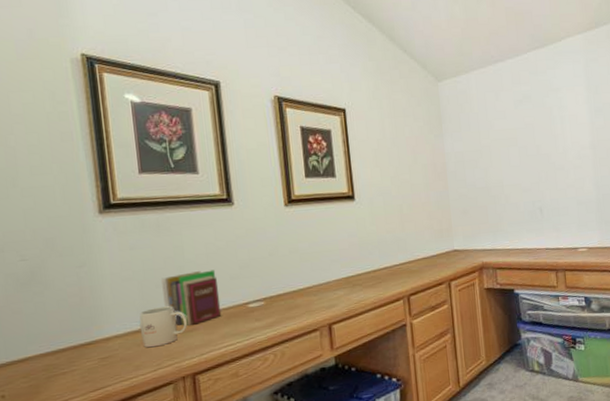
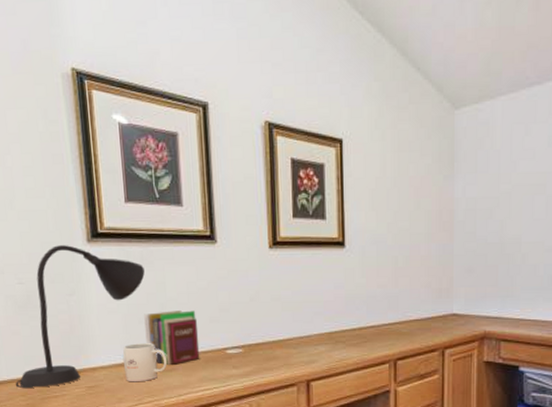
desk lamp: none [16,218,161,370] -> present [16,245,145,389]

